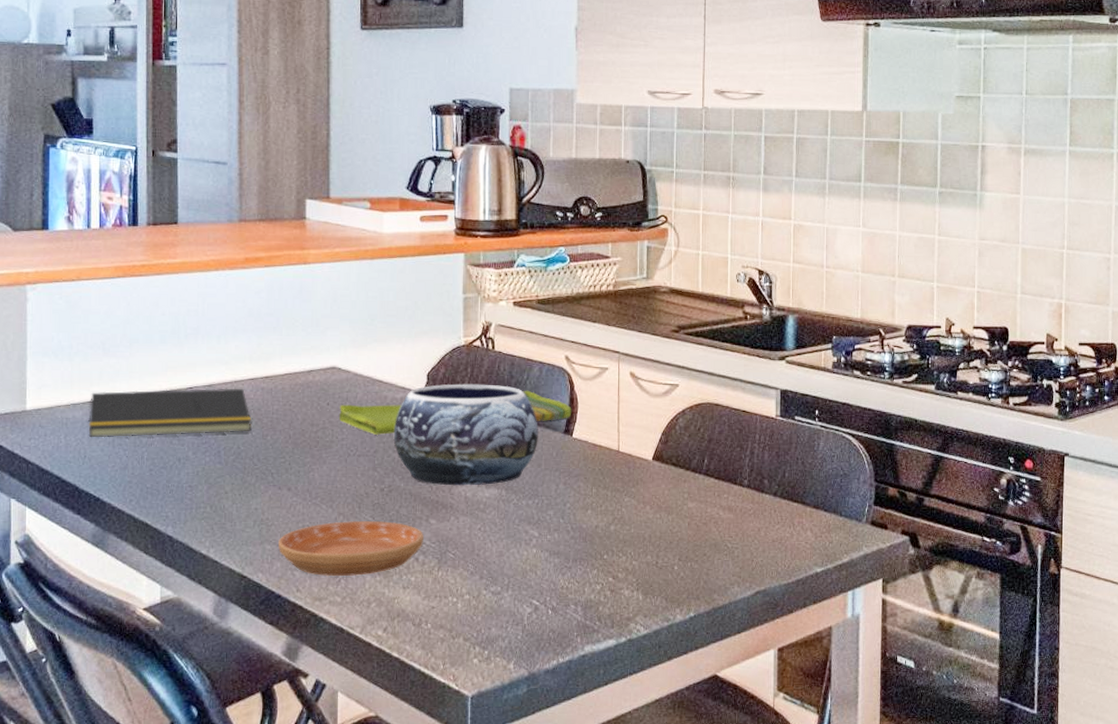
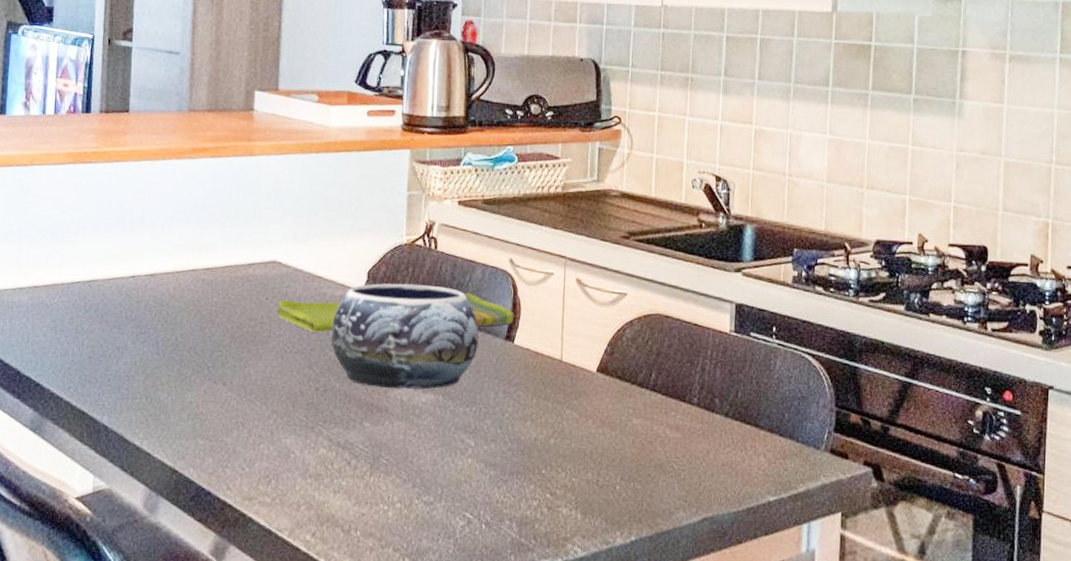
notepad: present [88,388,252,438] -> none [32,276,191,324]
saucer: present [277,521,423,576] -> none [210,419,357,477]

